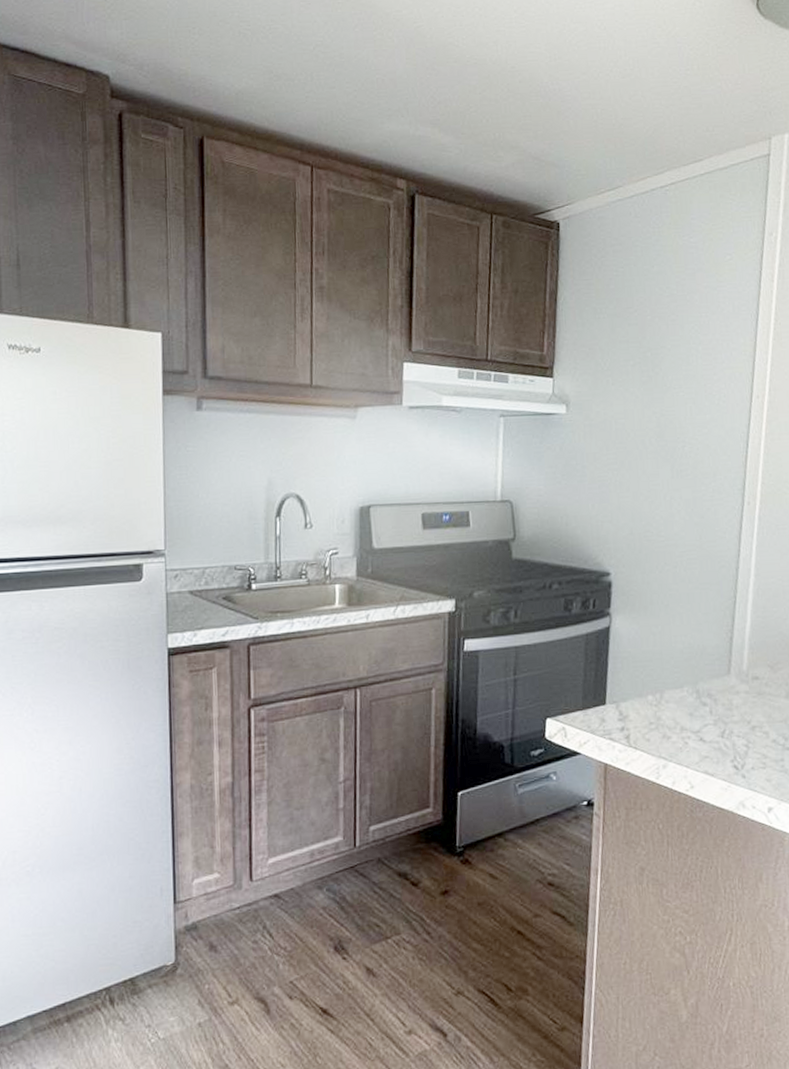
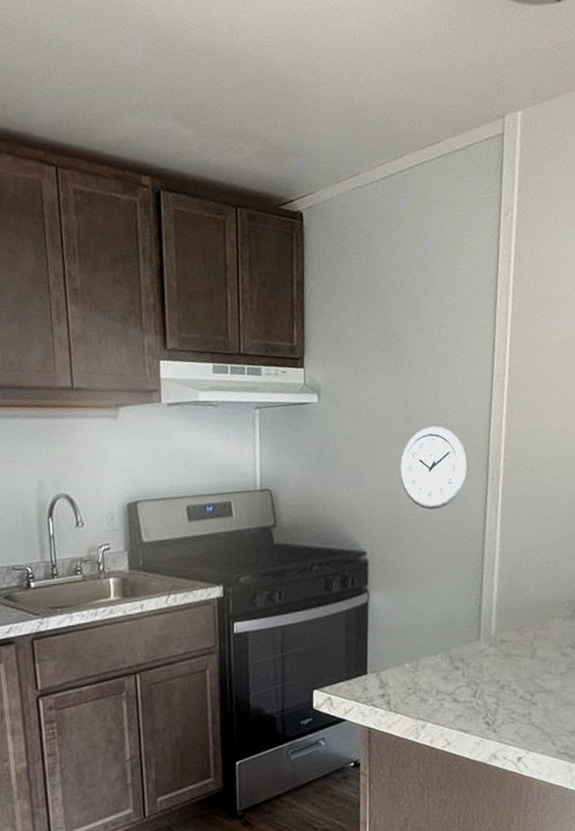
wall clock: none [650,444,722,532] -> present [400,426,467,510]

